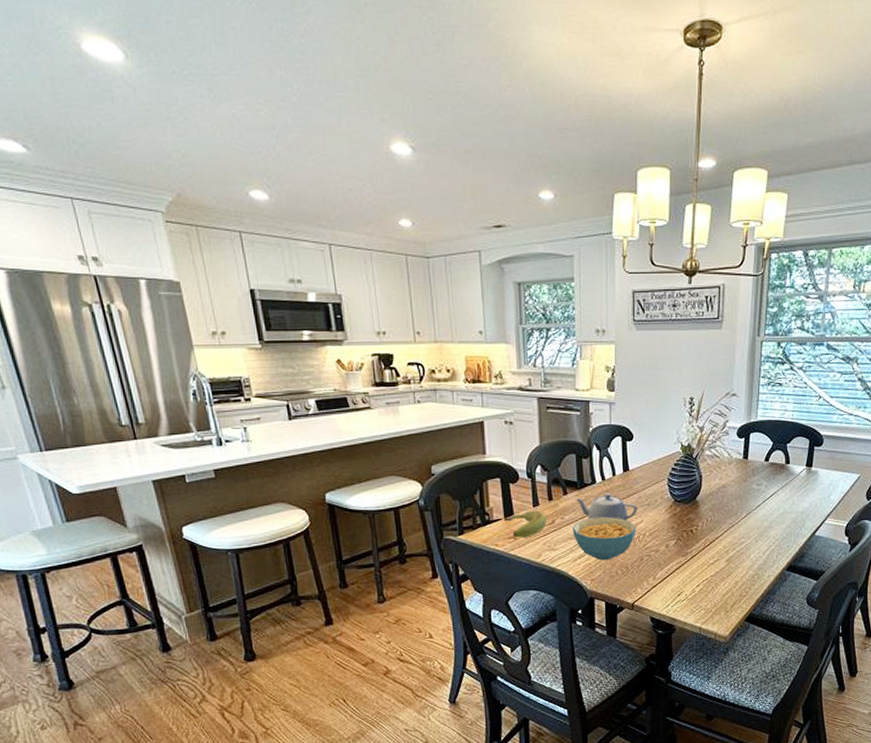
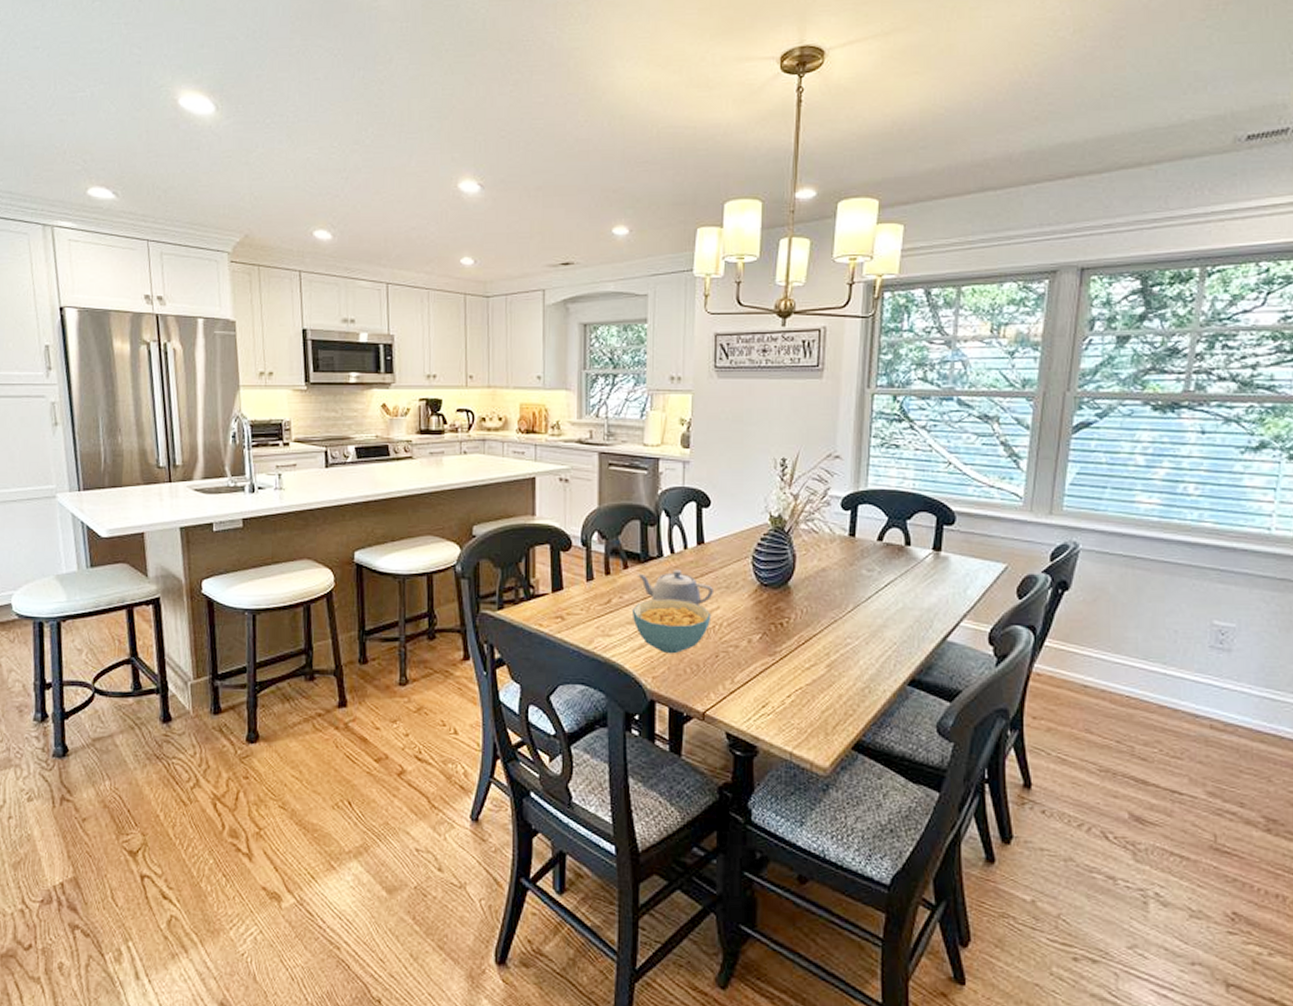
banana: present [504,510,546,538] -> none [551,585,601,619]

